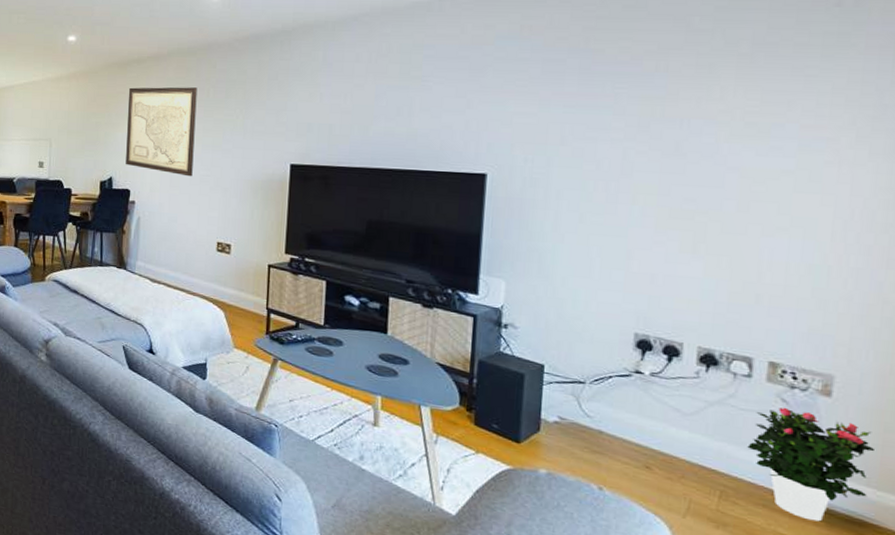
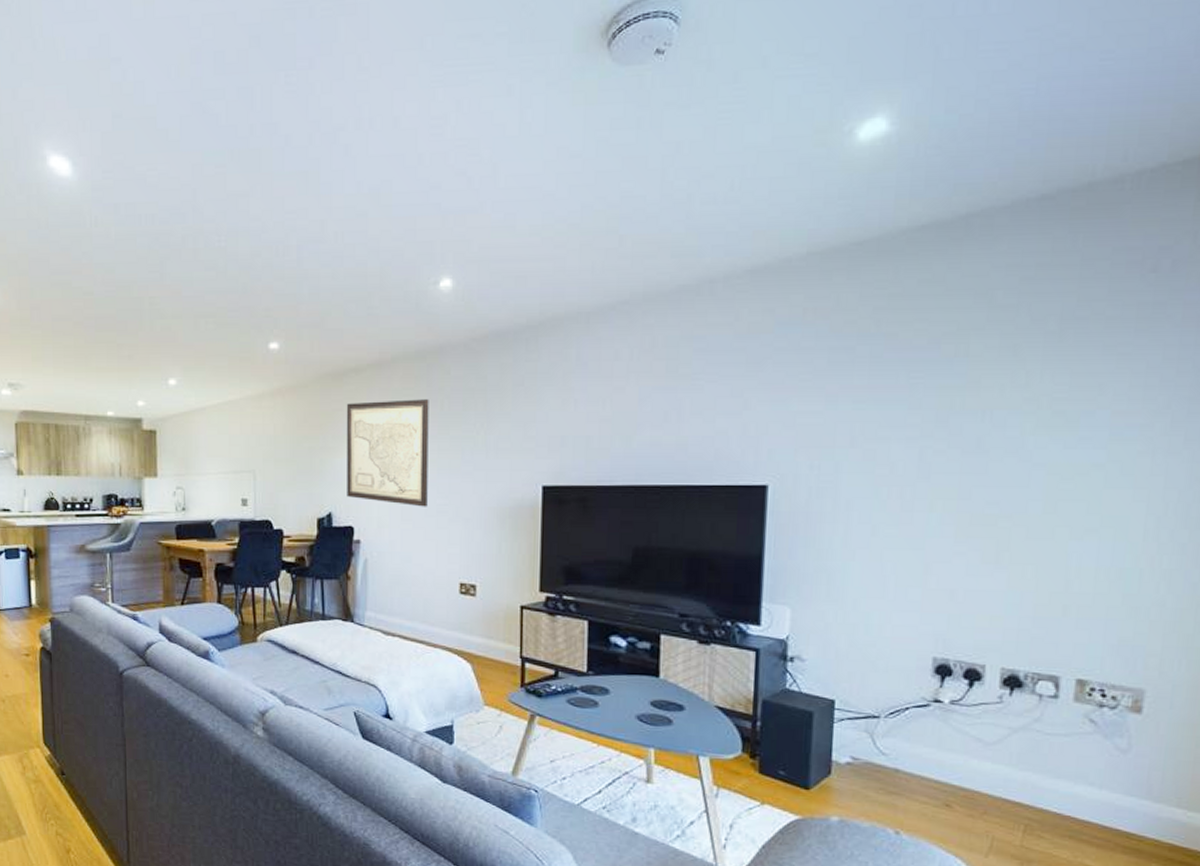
potted flower: present [747,407,874,522] -> none [1053,728,1185,850]

